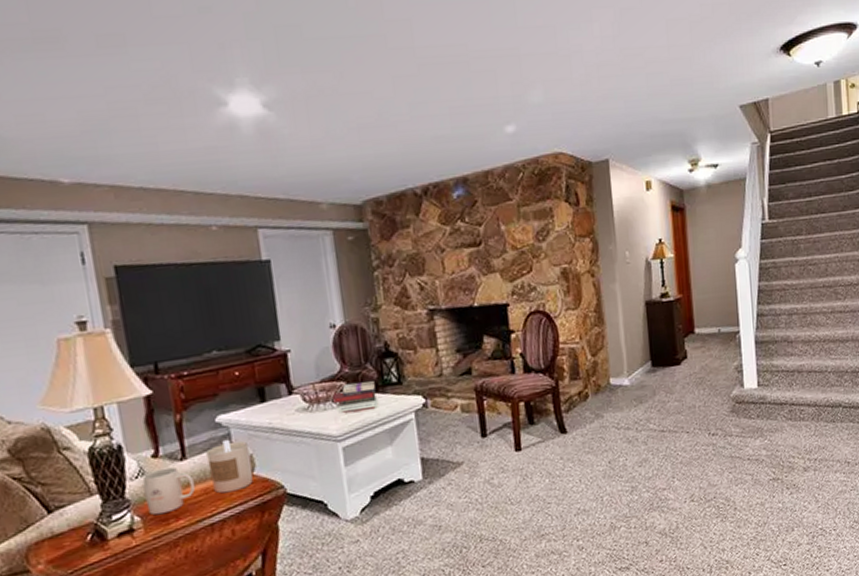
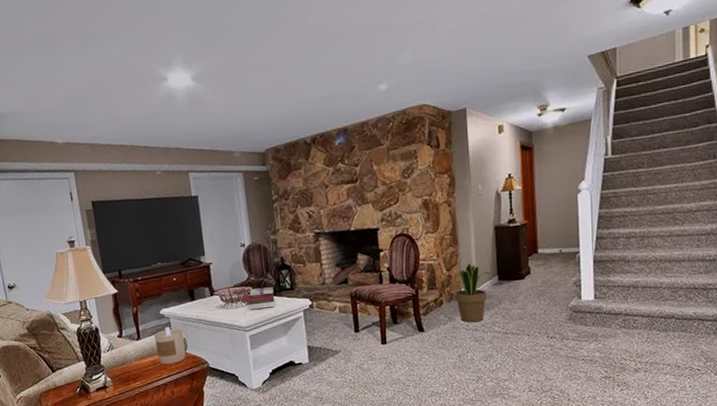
mug: present [142,466,196,515] -> none [111,344,147,378]
potted plant: none [601,347,642,420] -> present [454,263,490,323]

